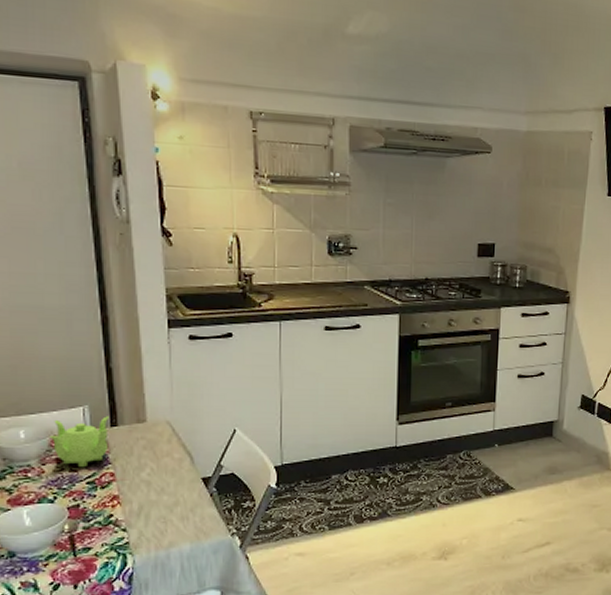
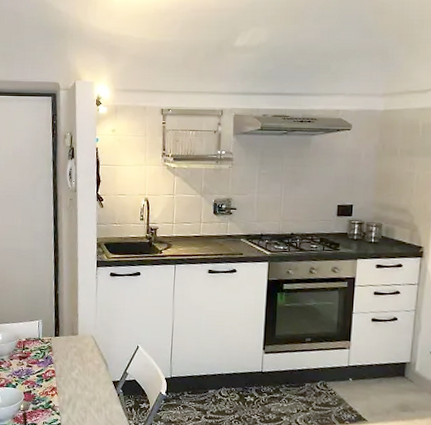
teapot: present [49,416,110,468] -> none [16,328,55,365]

